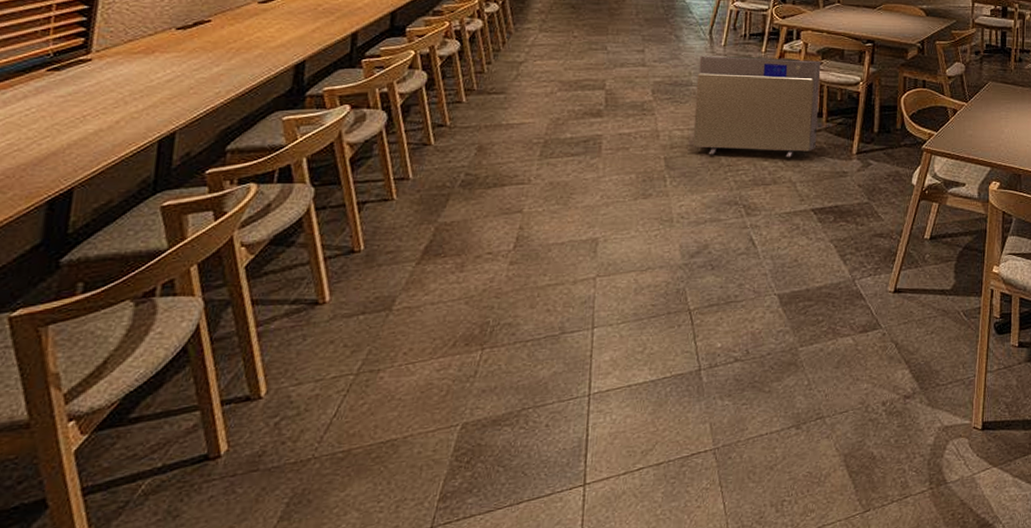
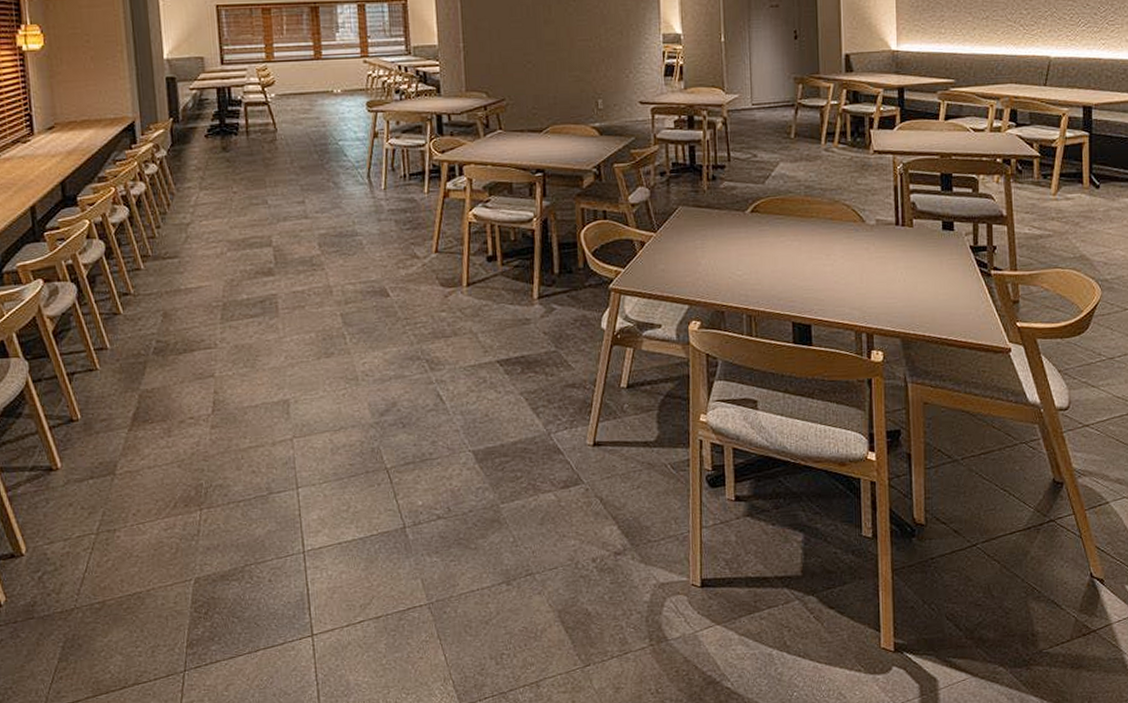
air purifier: present [692,55,821,158] -> none [361,197,493,309]

